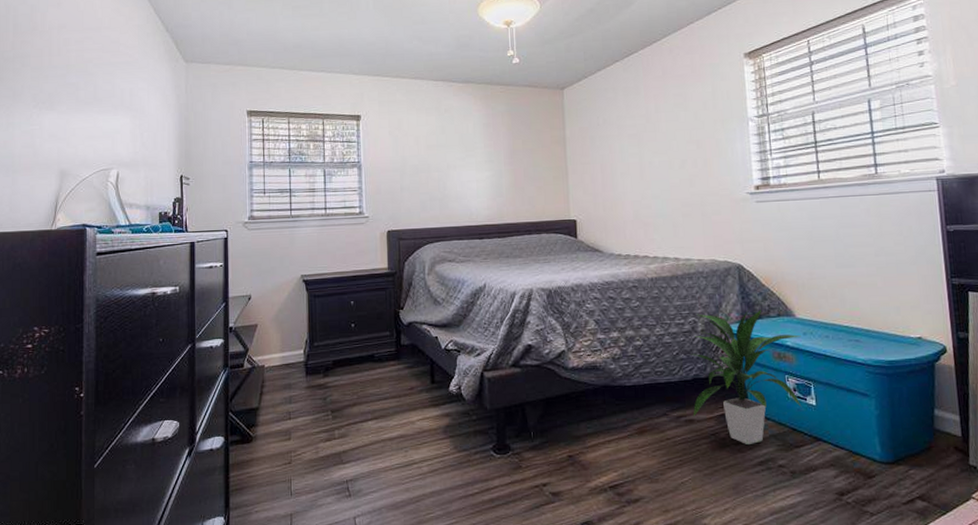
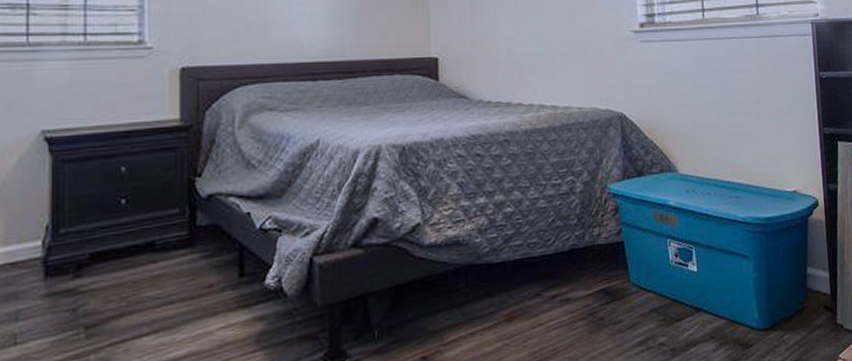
indoor plant: present [691,309,801,446] -> none [568,165,684,324]

